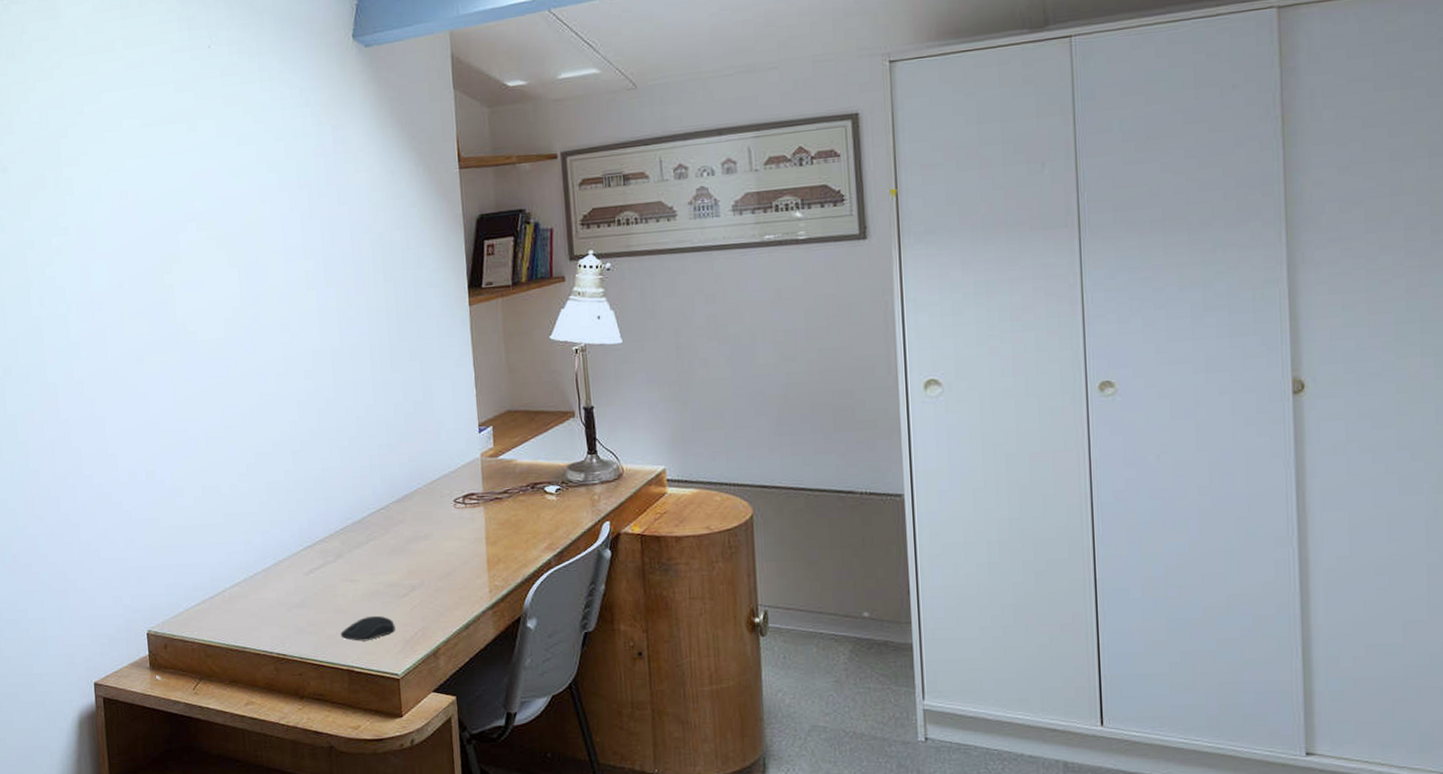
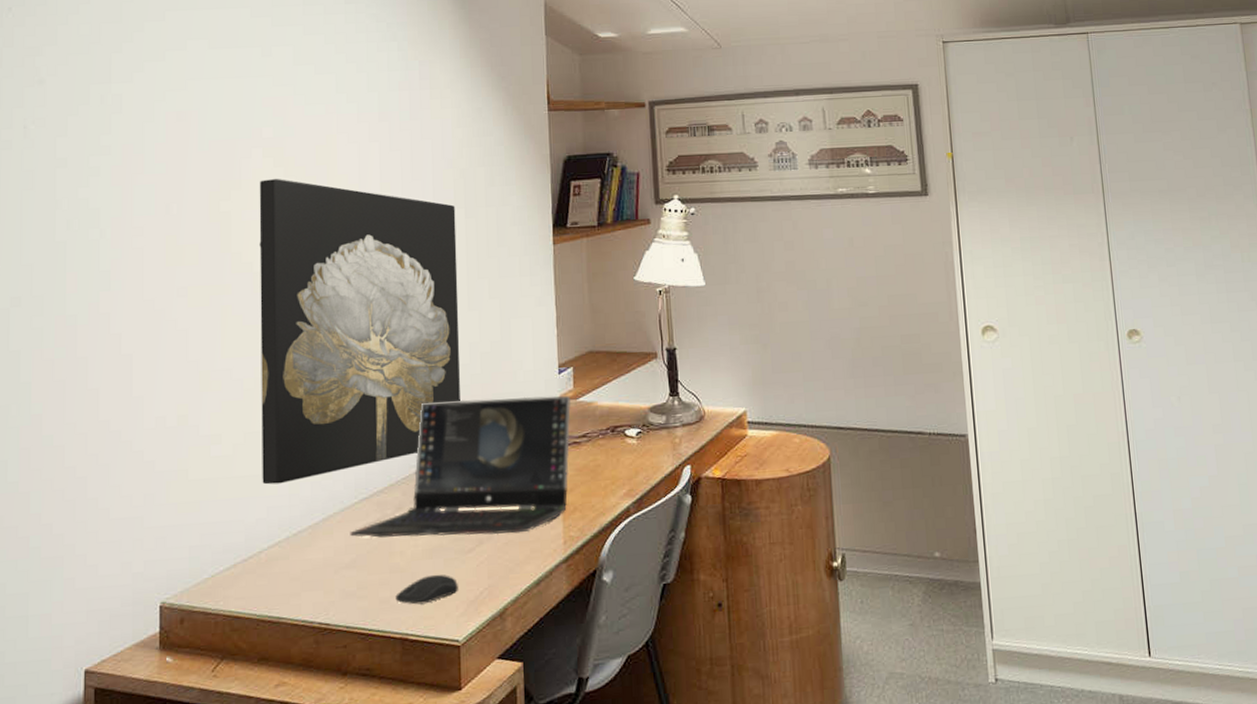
wall art: none [196,251,388,533] -> present [259,179,461,485]
laptop computer: none [298,453,492,582] -> present [350,395,571,538]

